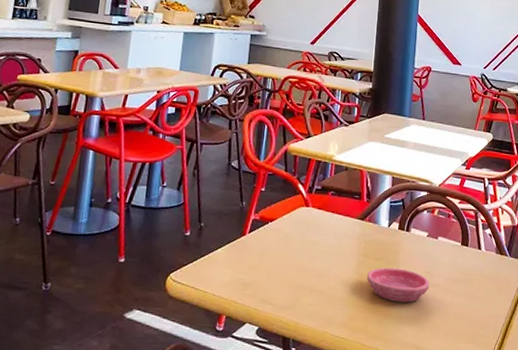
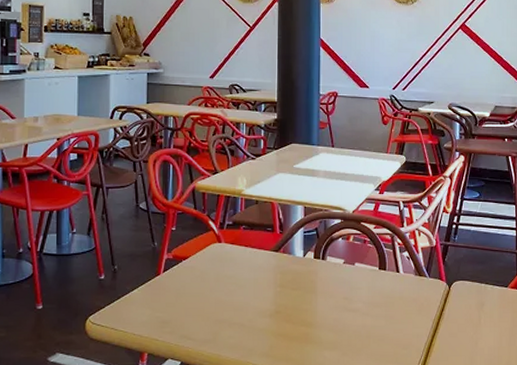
saucer: present [367,267,430,303] -> none [285,296,349,329]

